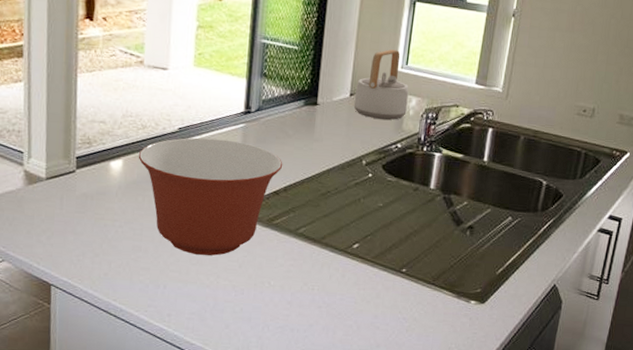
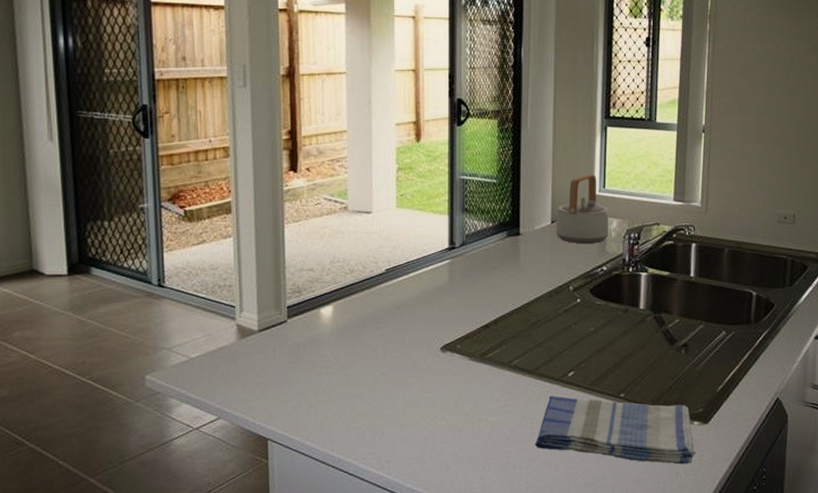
mixing bowl: present [138,137,283,256] -> none [347,277,491,396]
dish towel: none [314,265,470,340] -> present [534,396,696,465]

